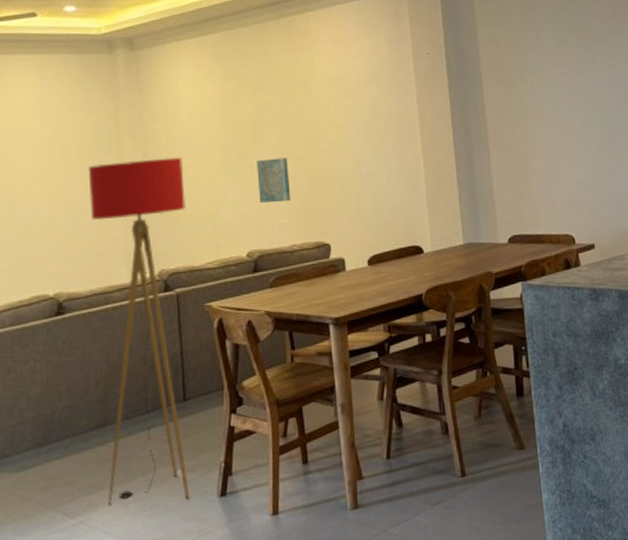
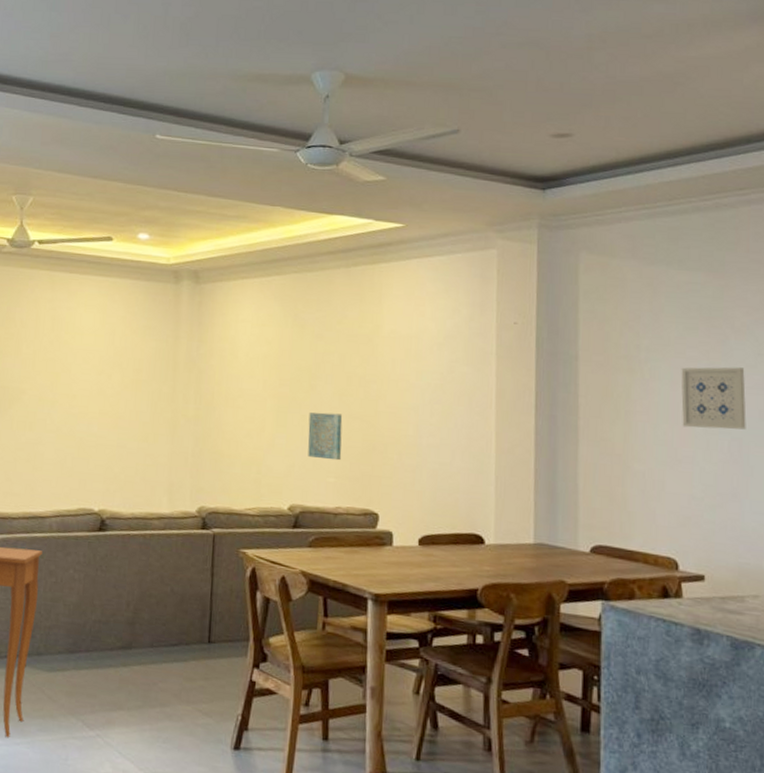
floor lamp: present [88,157,190,504] -> none [125,391,235,743]
wall art: none [560,69,612,124] -> present [681,367,746,430]

